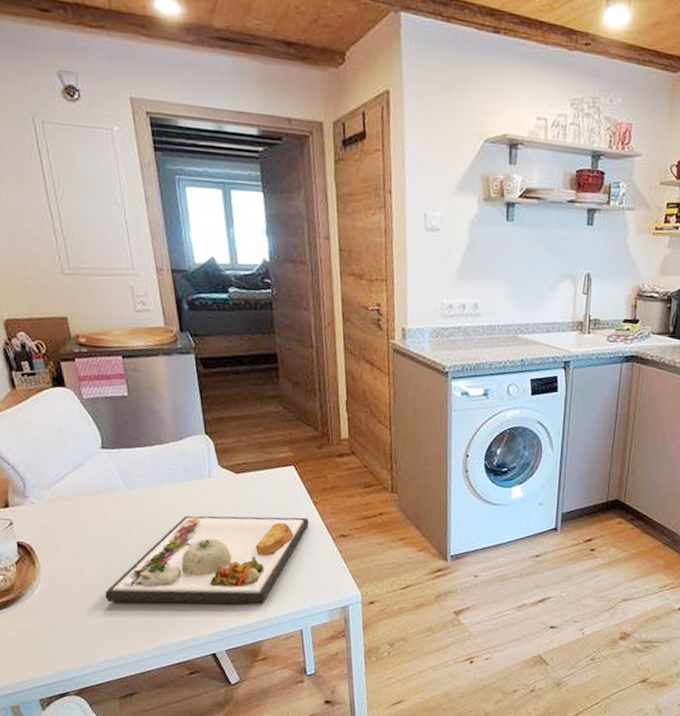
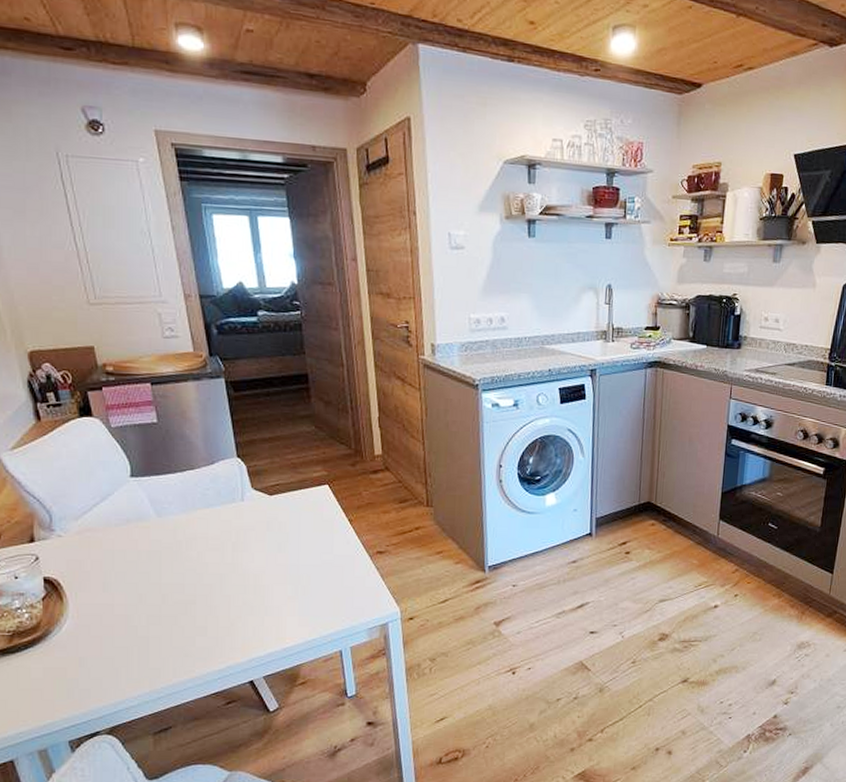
dinner plate: present [105,515,309,605] -> none [136,536,345,634]

